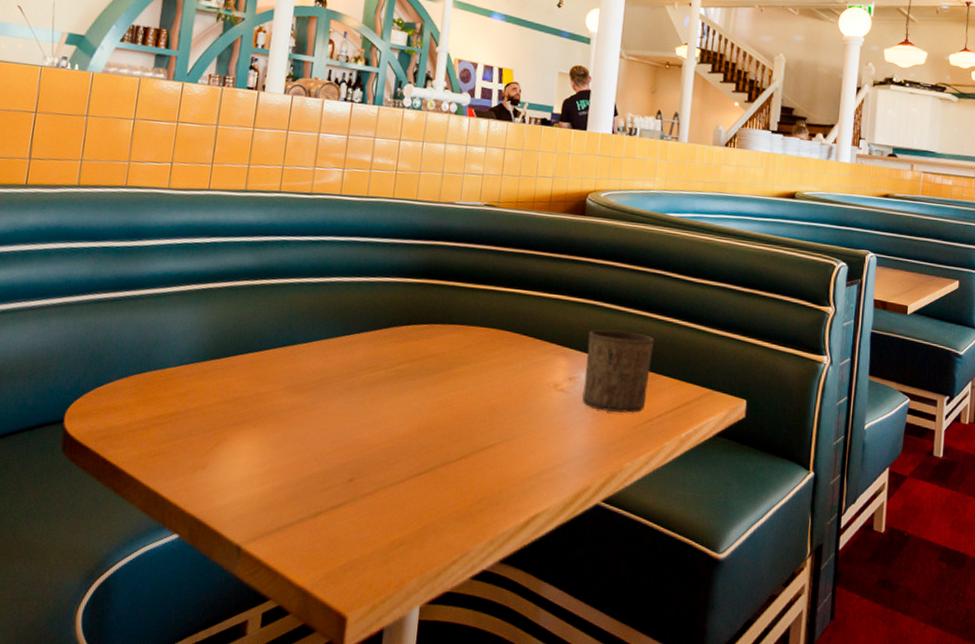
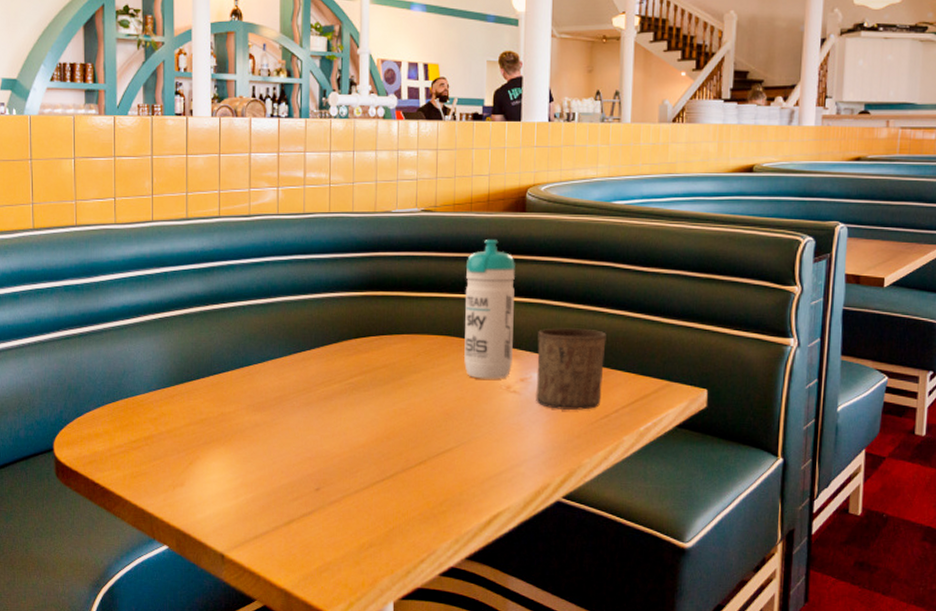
water bottle: none [514,238,572,377] -> present [463,240,515,379]

